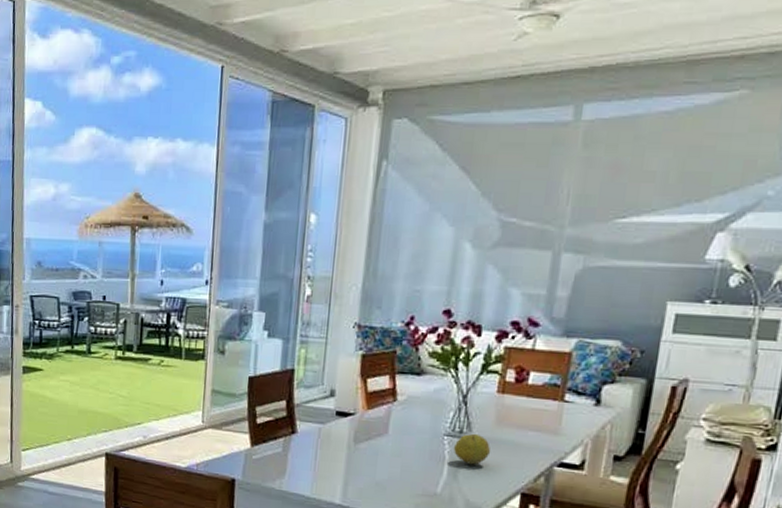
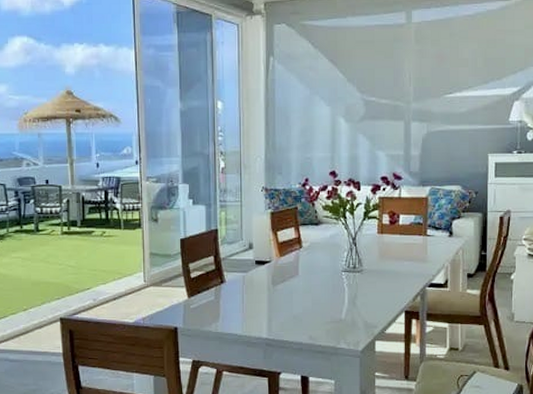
fruit: present [453,433,491,465] -> none [350,267,379,293]

